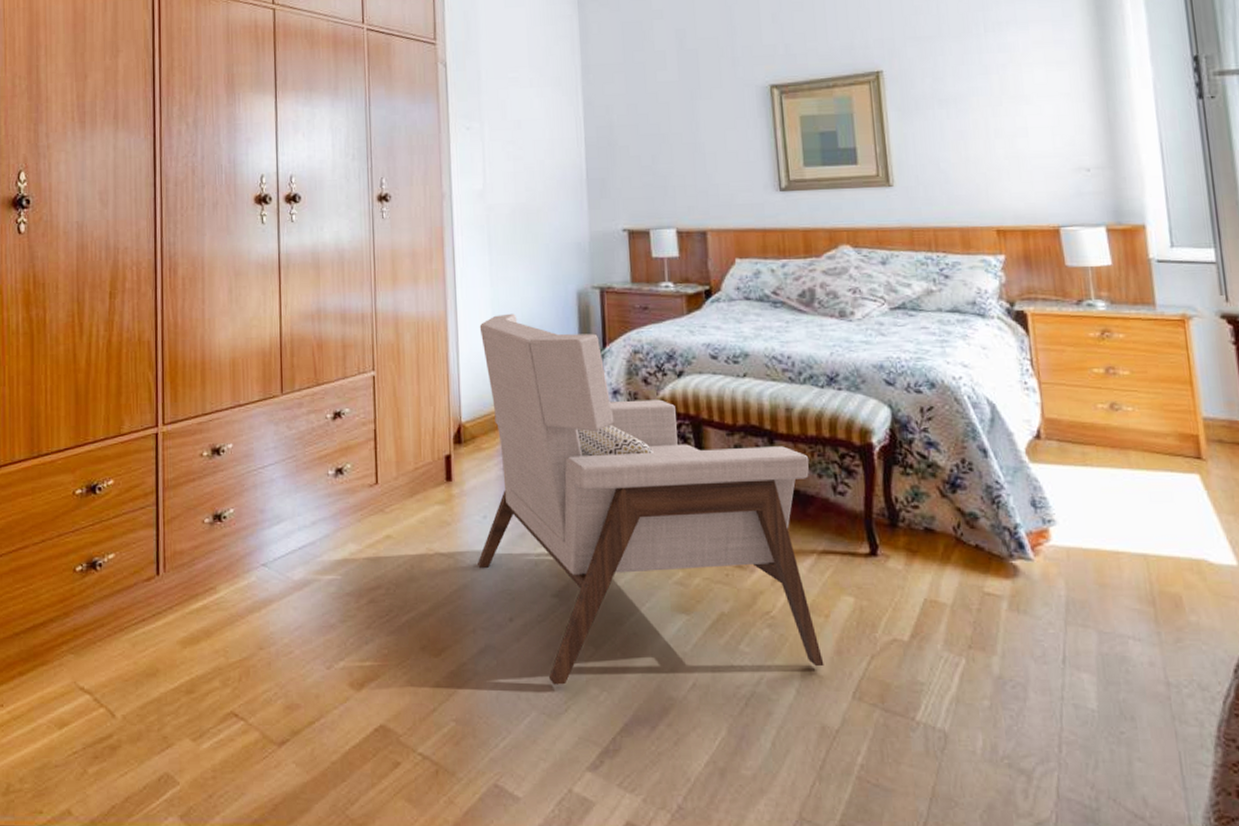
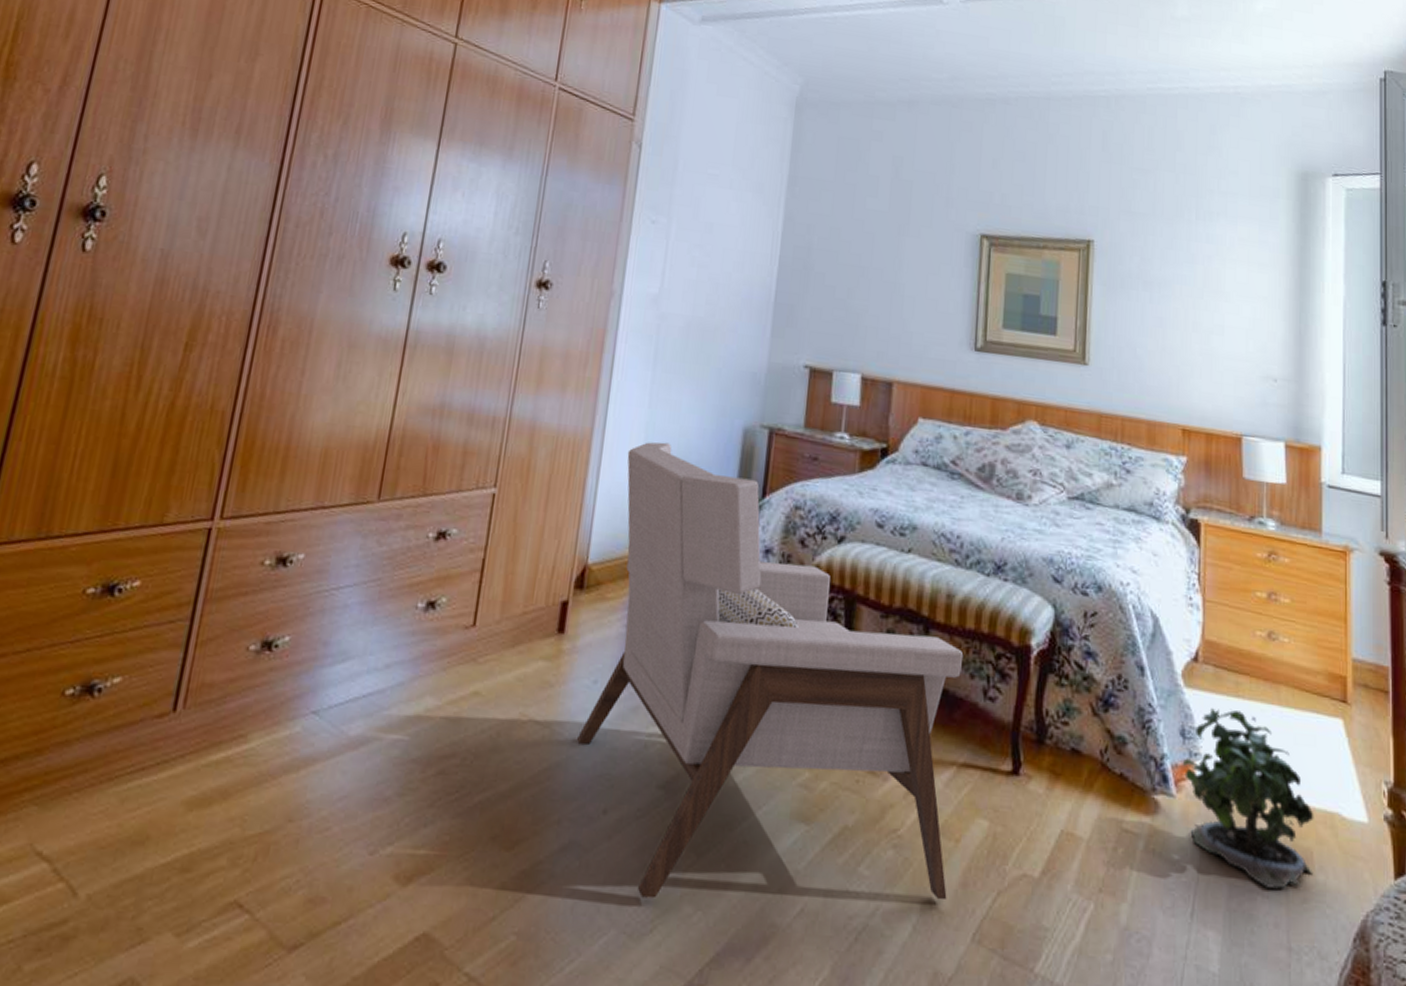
potted plant: none [1036,478,1185,632] -> present [1182,708,1314,889]

